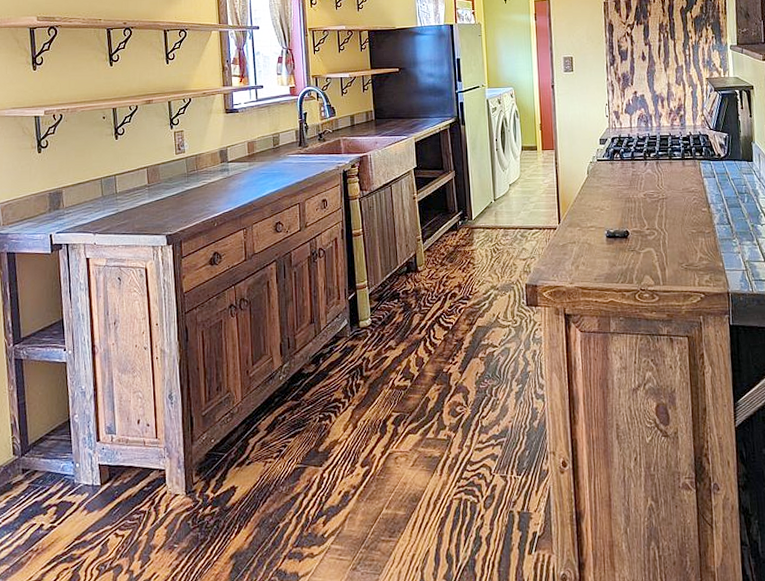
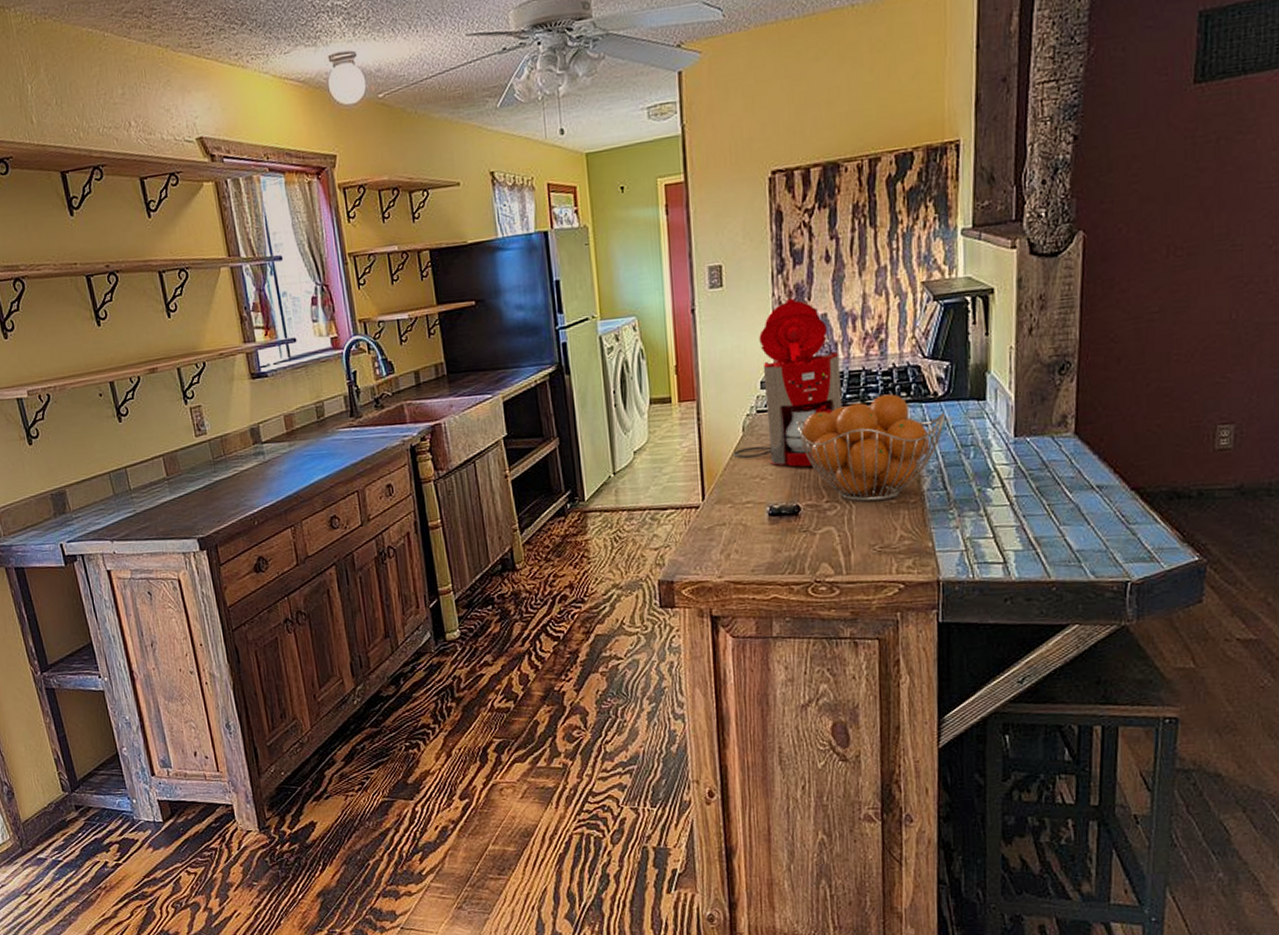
coffee maker: none [581,82,656,202] -> present [733,297,842,467]
fruit basket: none [625,153,726,231] -> present [796,394,945,502]

